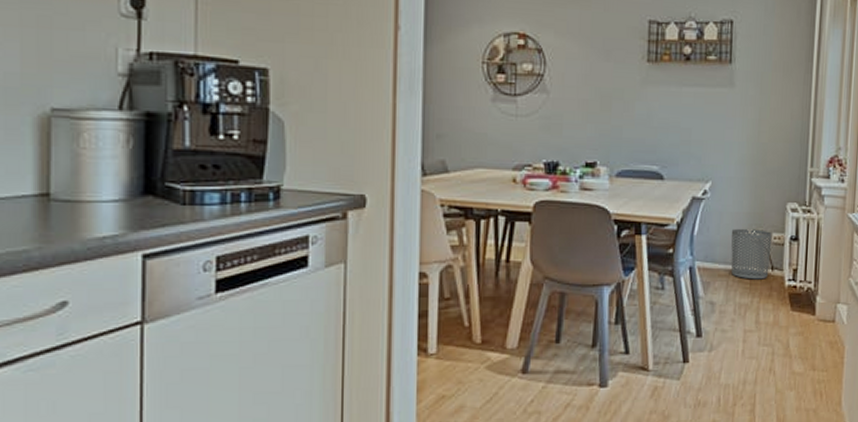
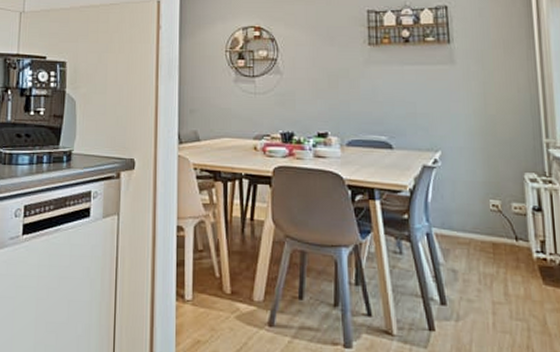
waste bin: present [731,229,772,280] -> none [468,198,513,250]

